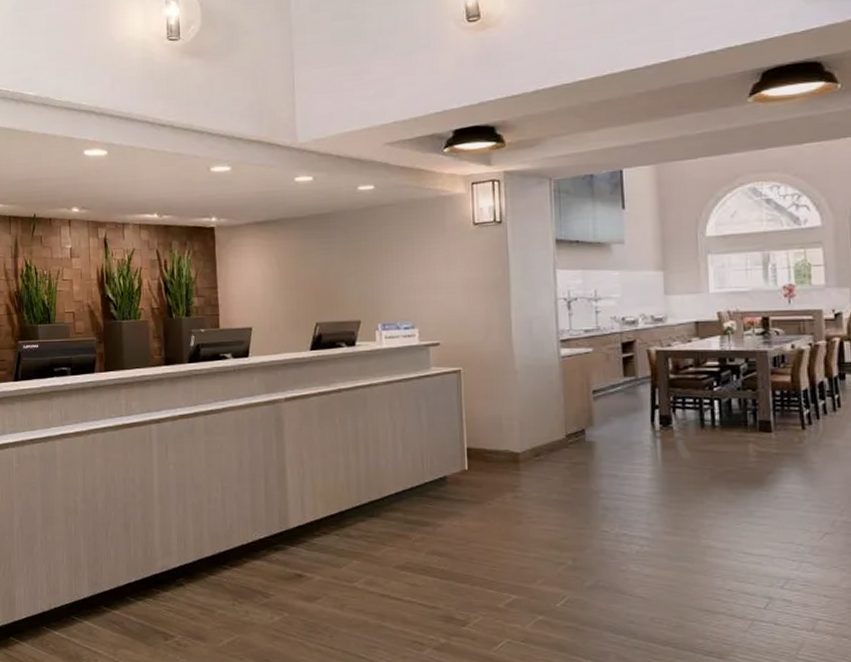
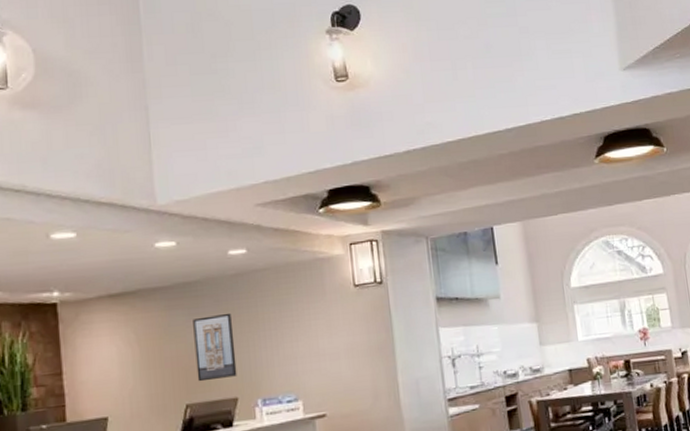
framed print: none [325,243,361,304] -> present [193,312,237,382]

